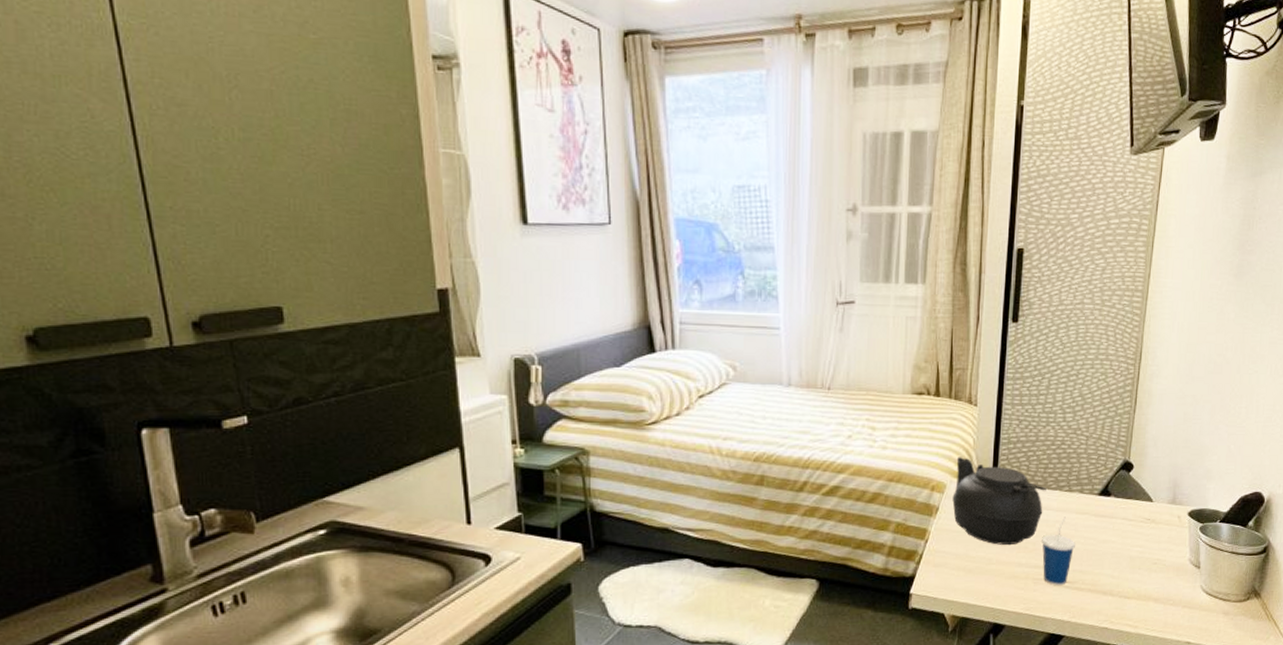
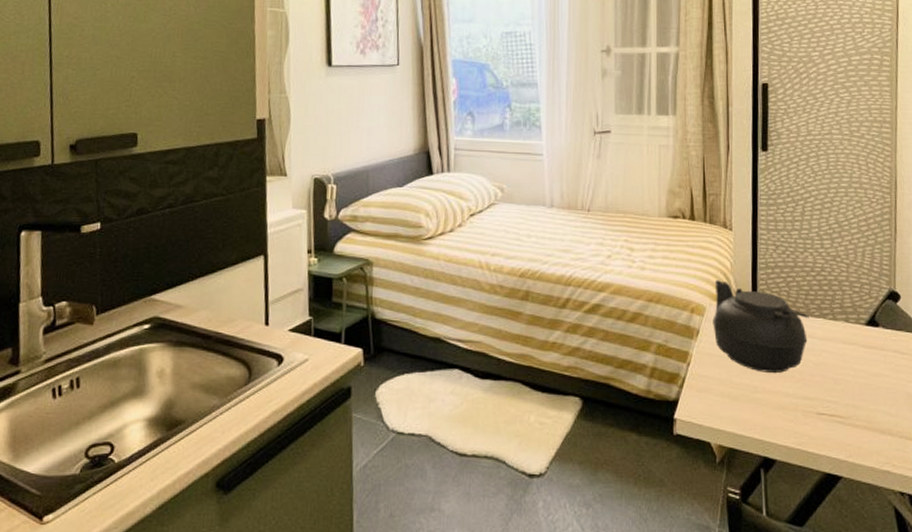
cup: present [1040,516,1075,585] -> none [807,346,845,419]

